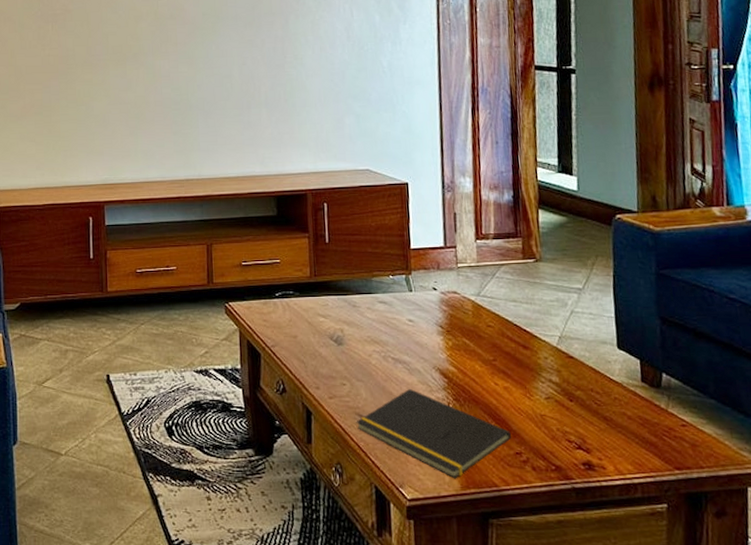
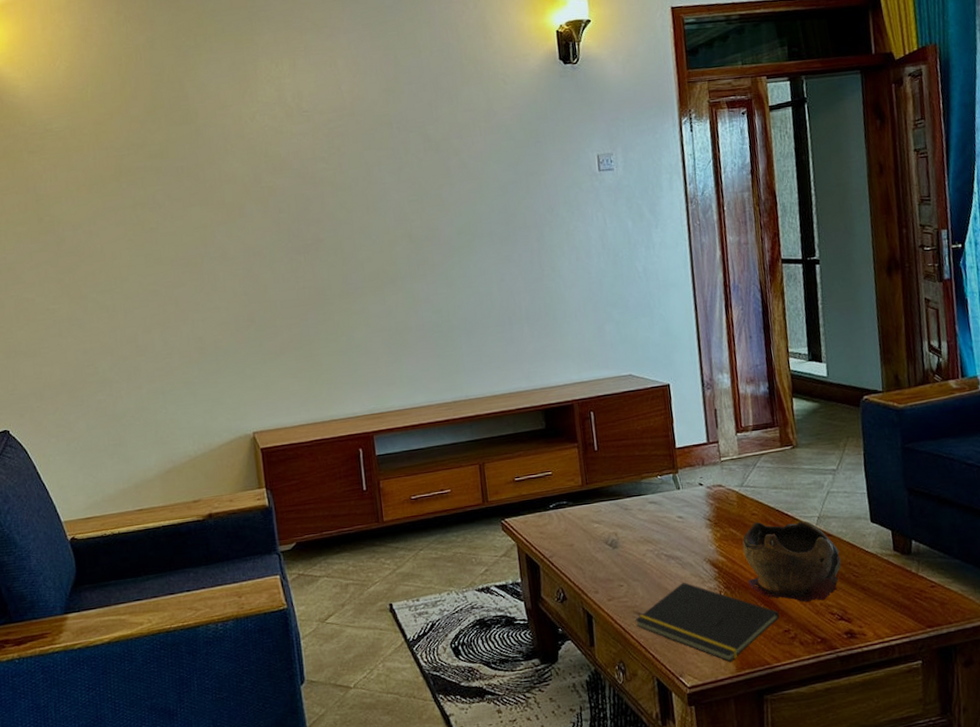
decorative bowl: none [475,334,582,426] -> present [742,521,841,602]

